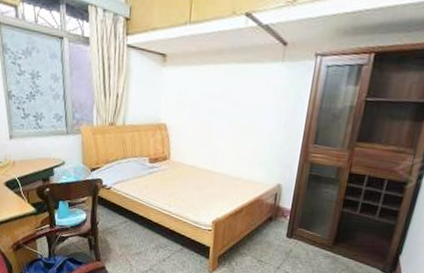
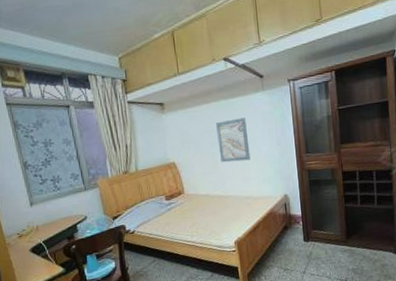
wall art: none [216,88,255,139] -> present [216,118,251,163]

